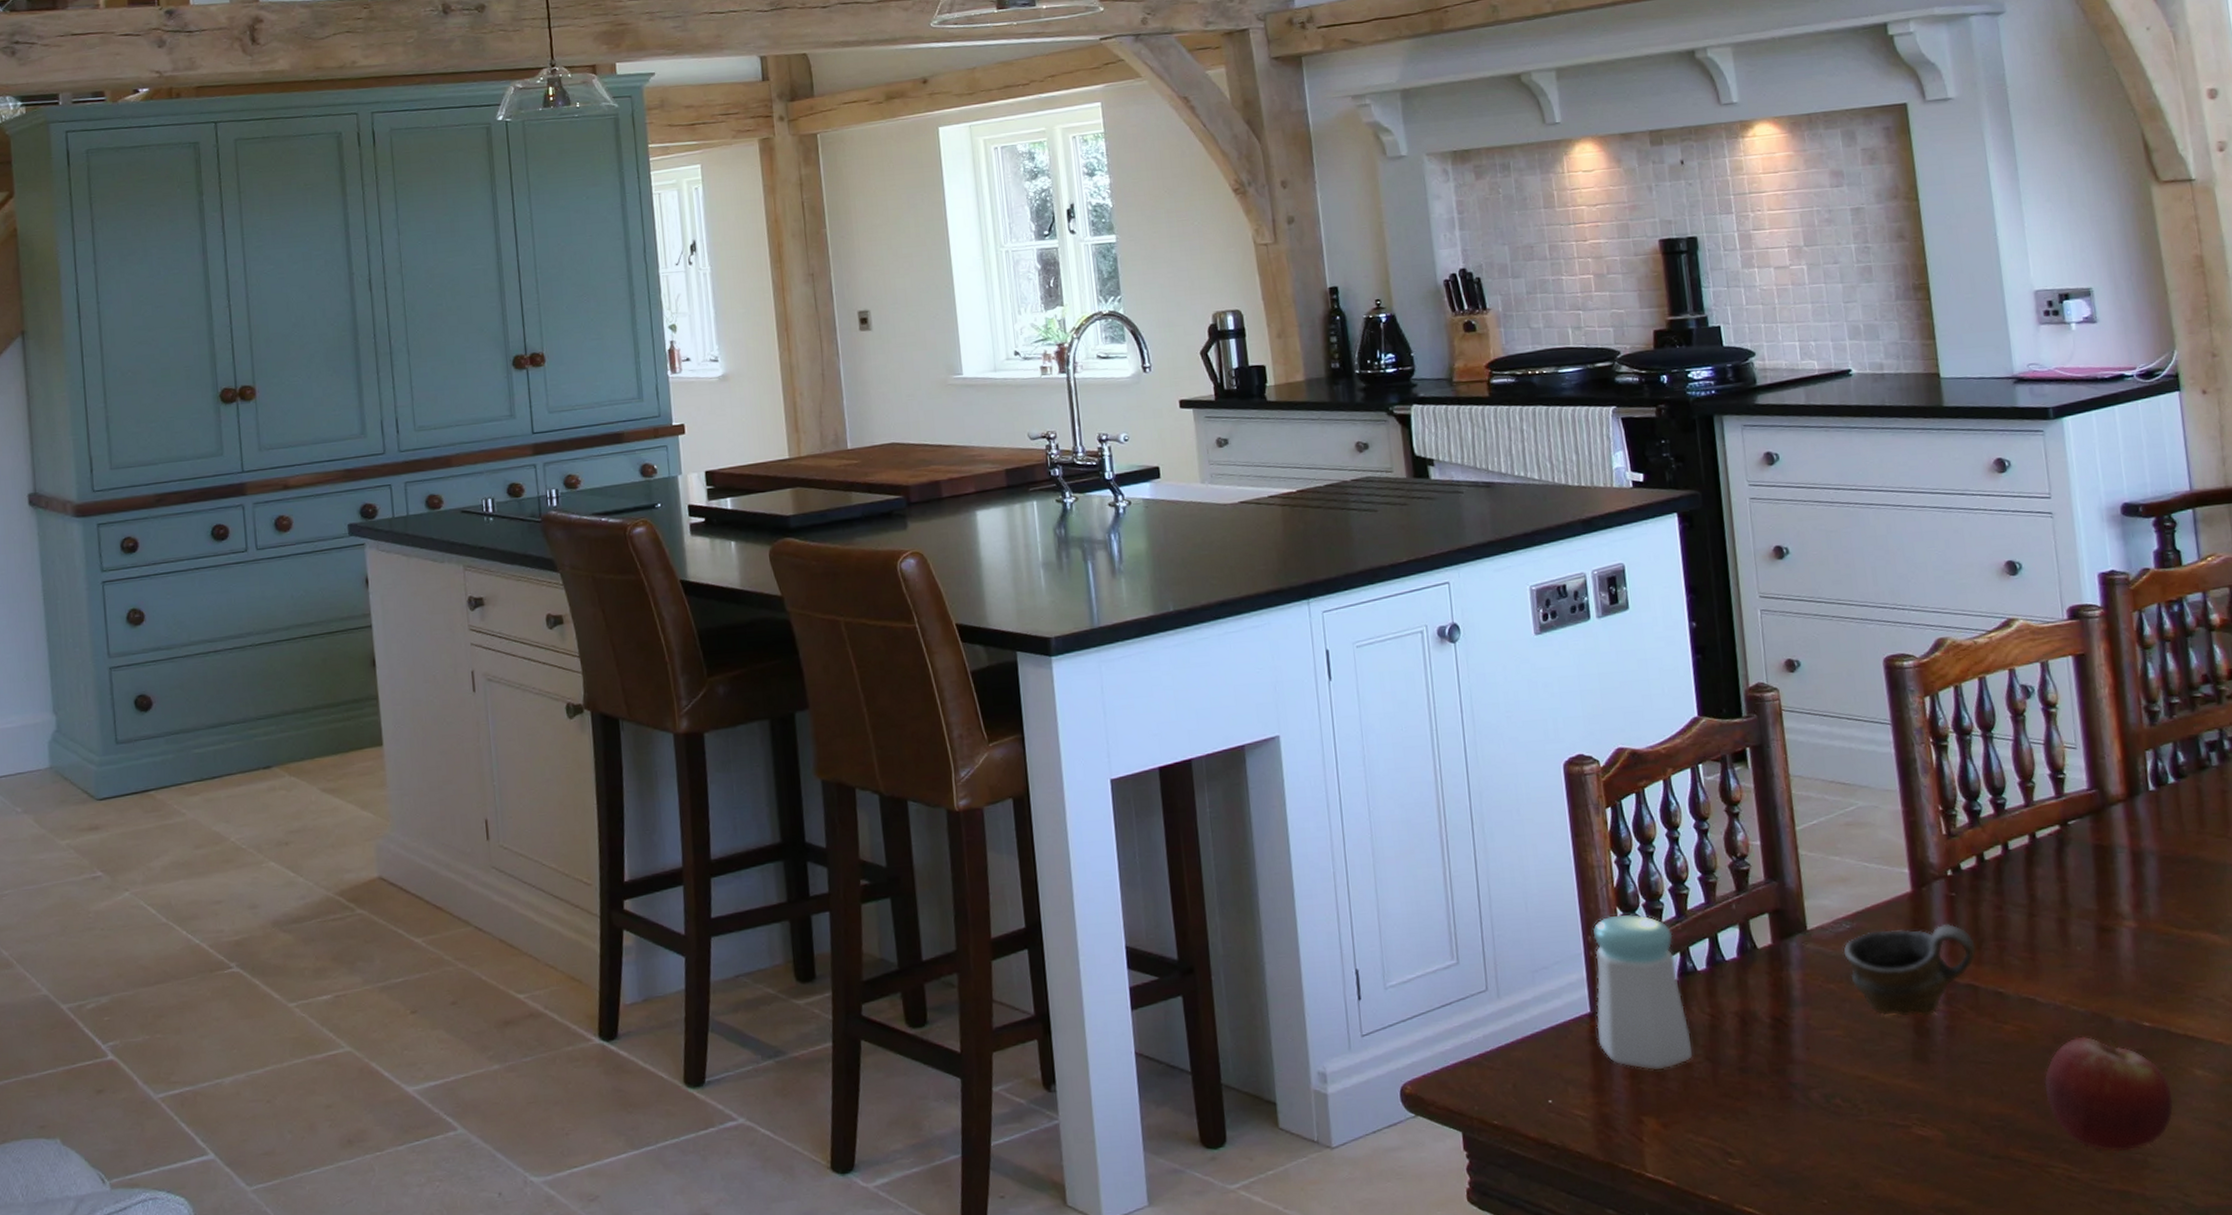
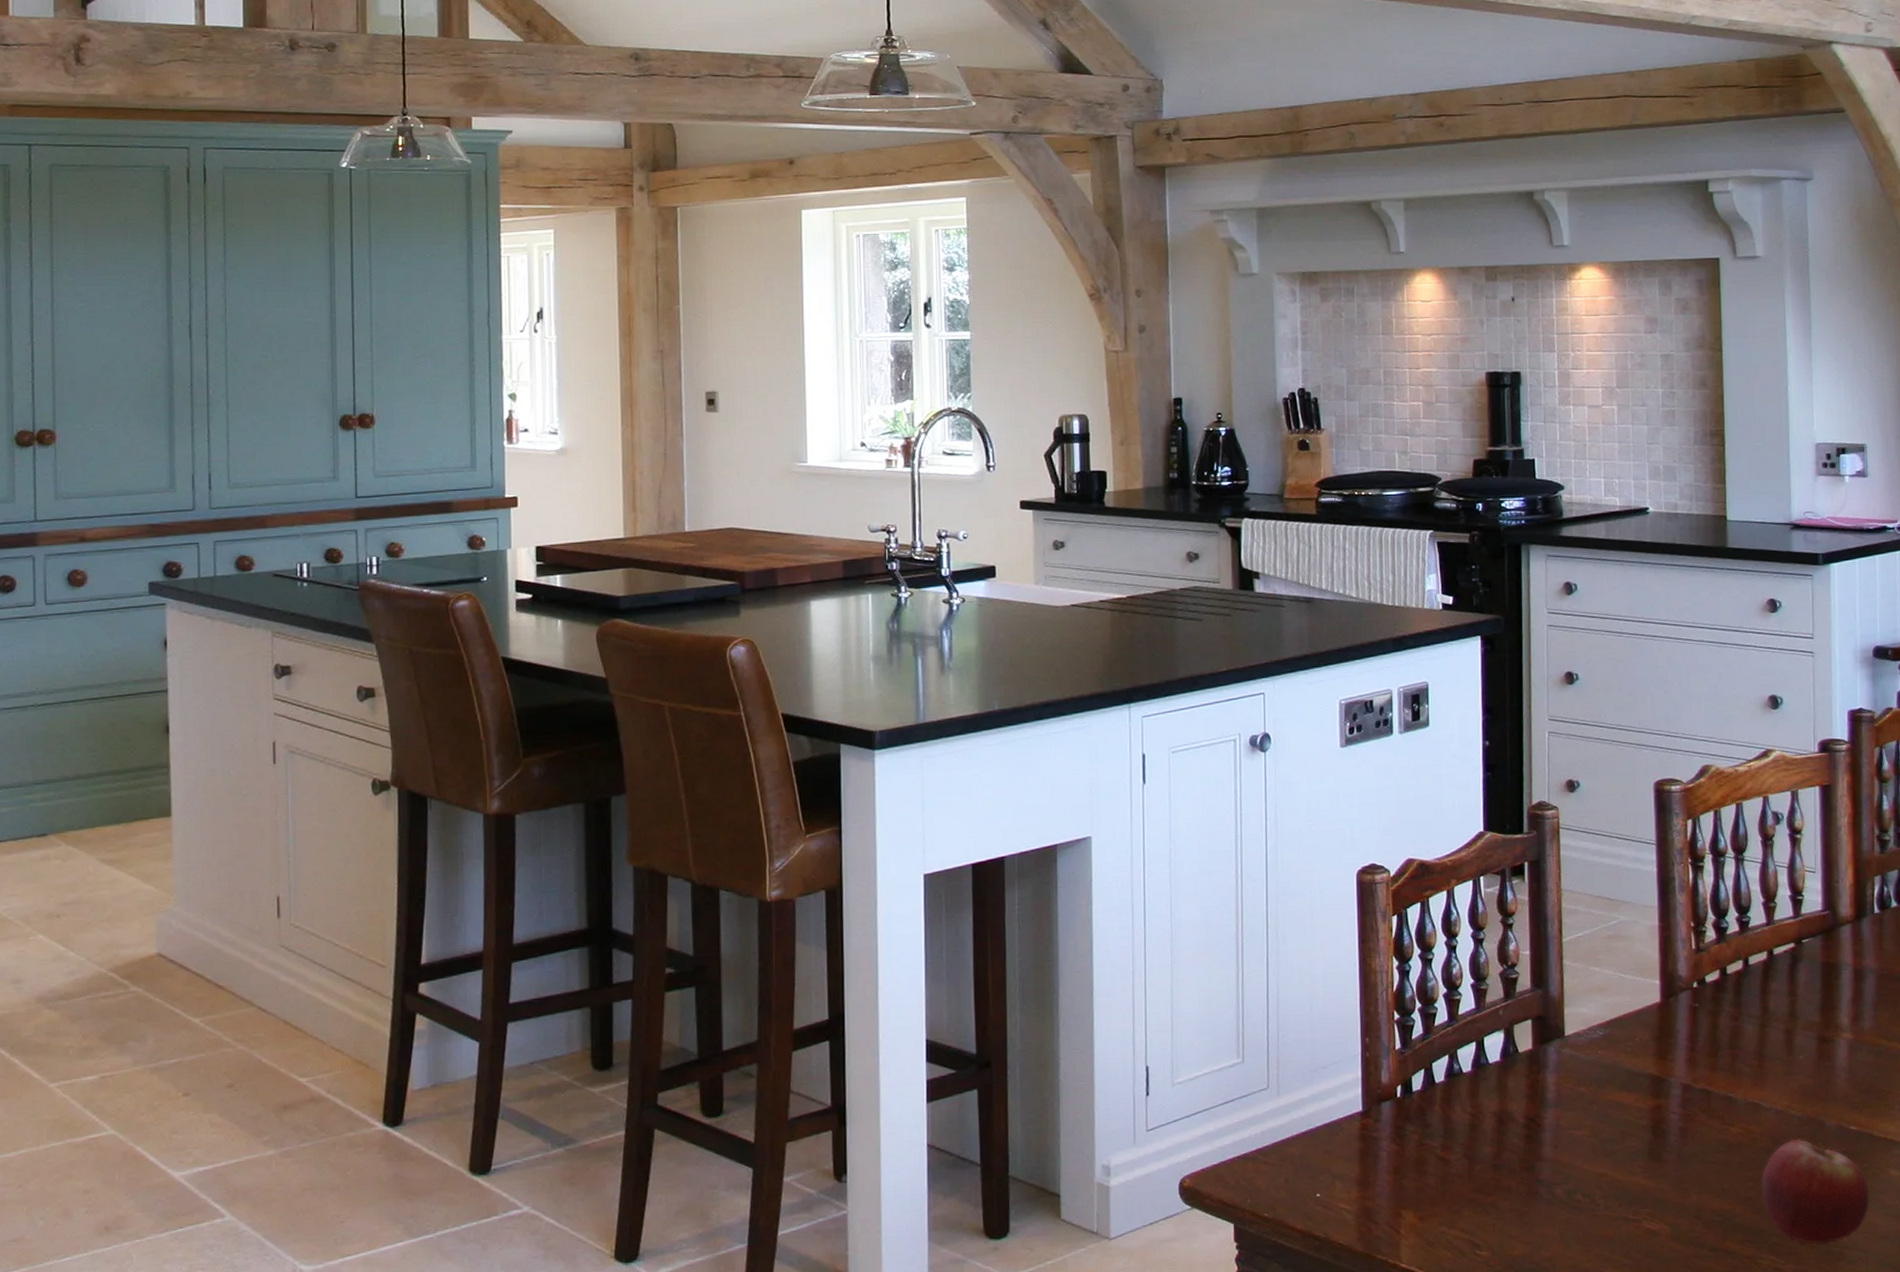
salt shaker: present [1592,914,1693,1070] -> none [1366,1017,1452,1166]
cup: present [1843,923,1977,1017] -> none [1595,1032,1712,1119]

